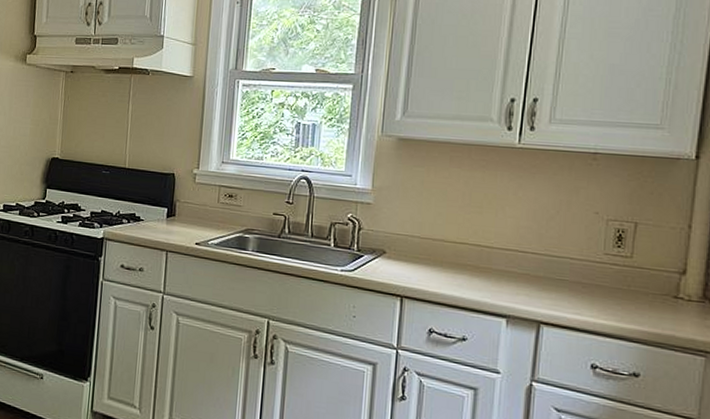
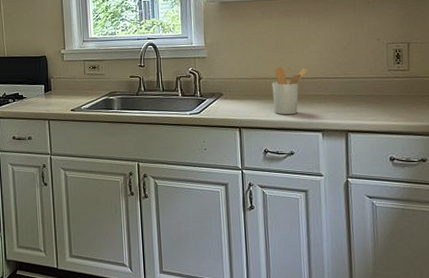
utensil holder: none [449,228,500,291] -> present [271,66,309,115]

